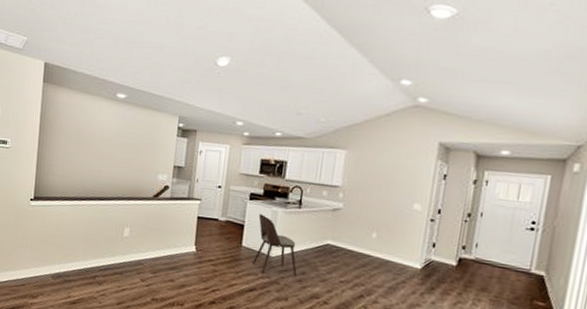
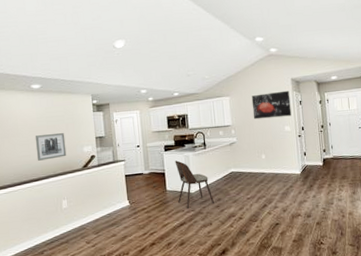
wall art: none [107,151,142,181] -> present [35,132,67,161]
wall art: none [372,154,433,192] -> present [251,90,292,120]

